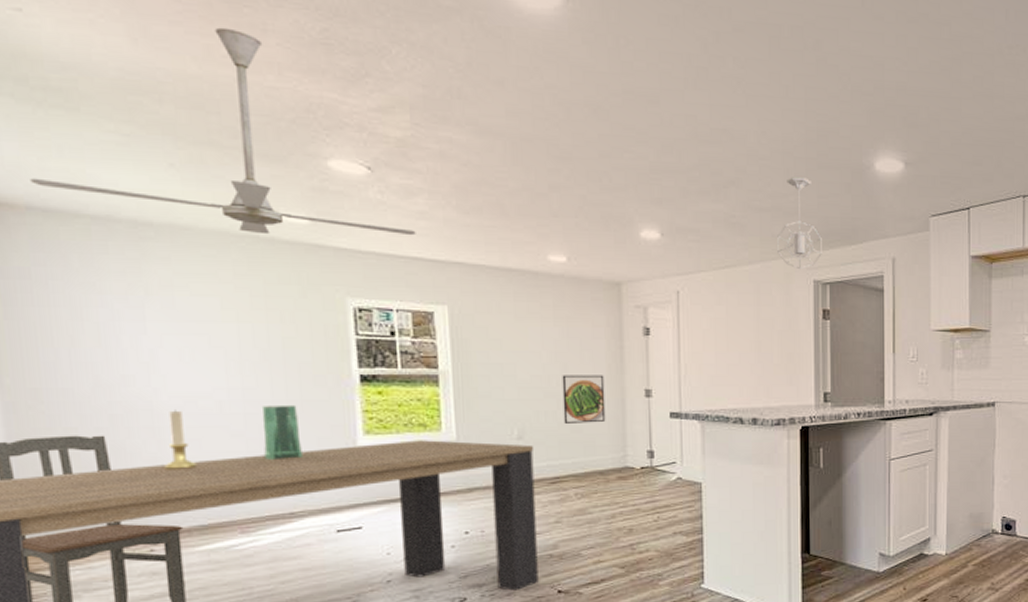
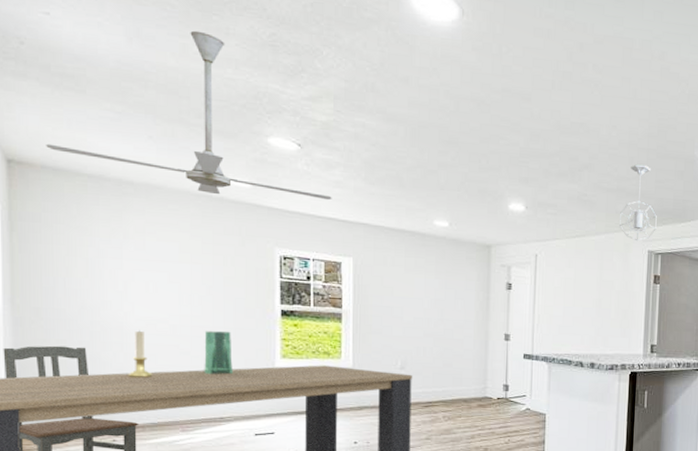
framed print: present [562,375,606,423] -> none [438,318,473,359]

